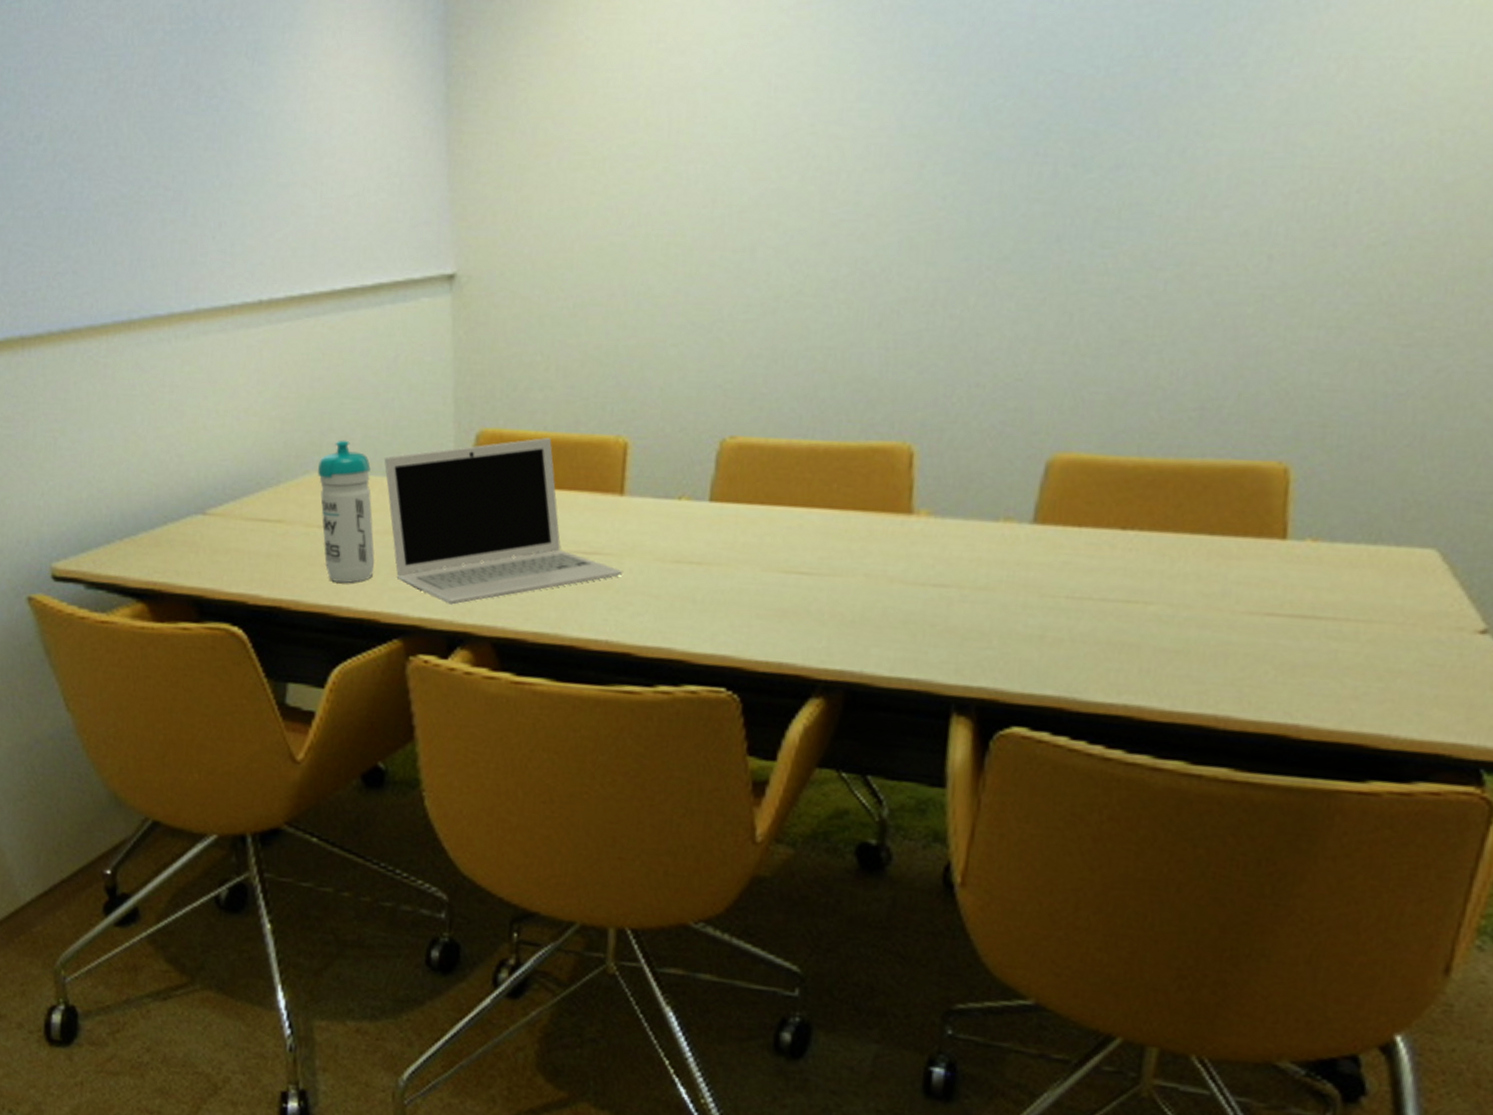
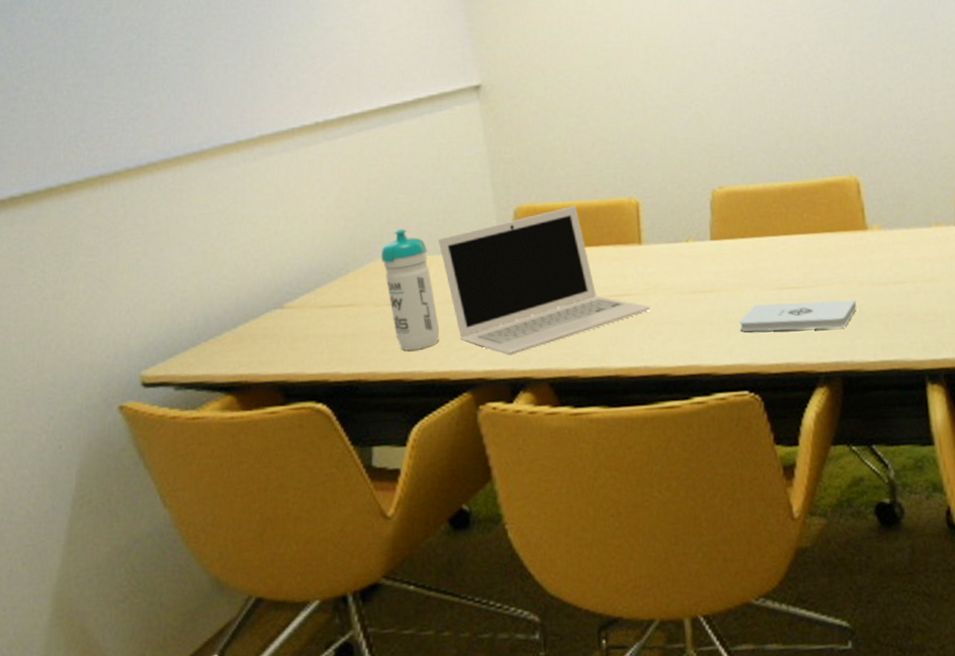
notepad: none [728,587,881,631] -> present [739,299,857,332]

